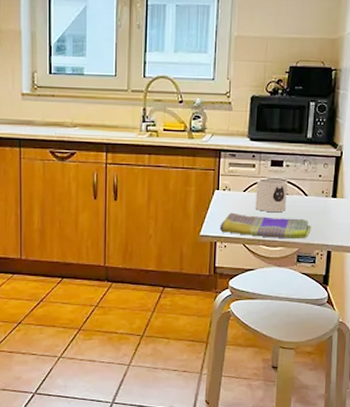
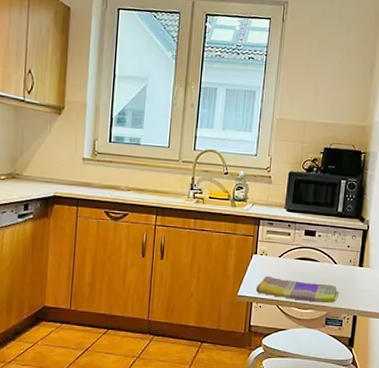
mug: present [255,178,288,213] -> none [289,246,319,278]

